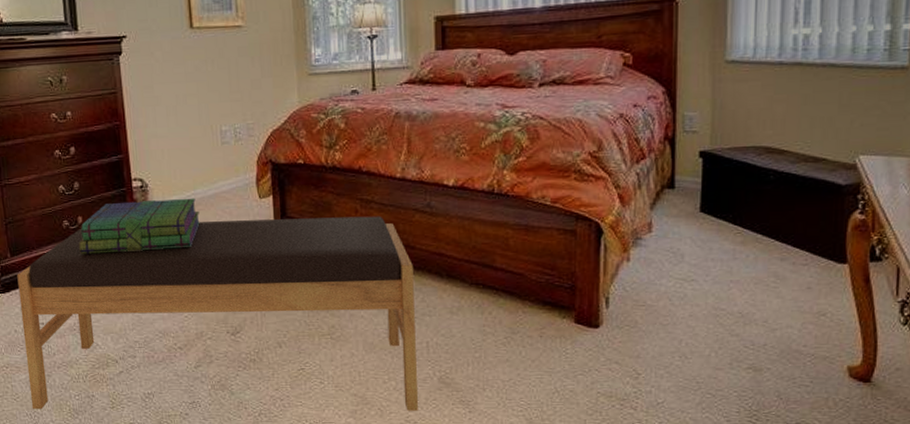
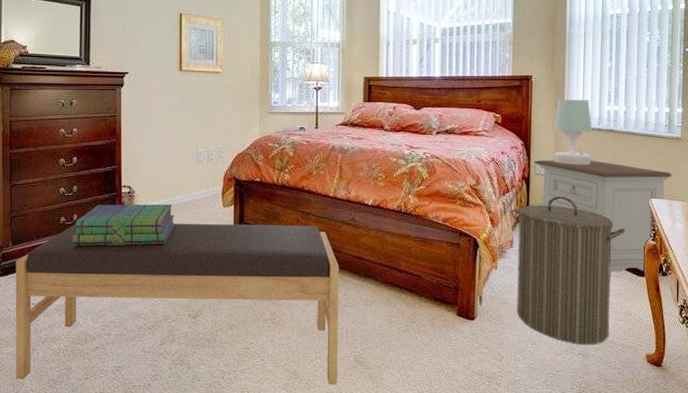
laundry hamper: none [648,160,819,356] -> present [511,197,626,344]
nightstand: none [681,107,893,272] -> present [534,160,672,284]
table lamp: none [710,22,770,116] -> present [554,100,593,165]

